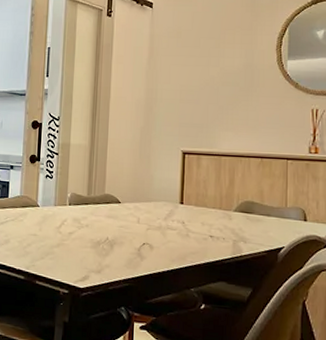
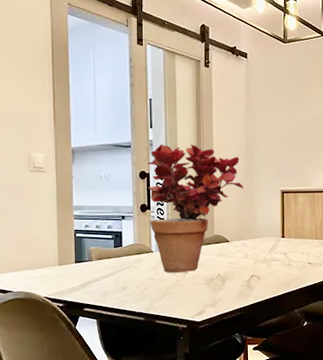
potted plant: none [38,94,140,232] -> present [147,144,244,273]

